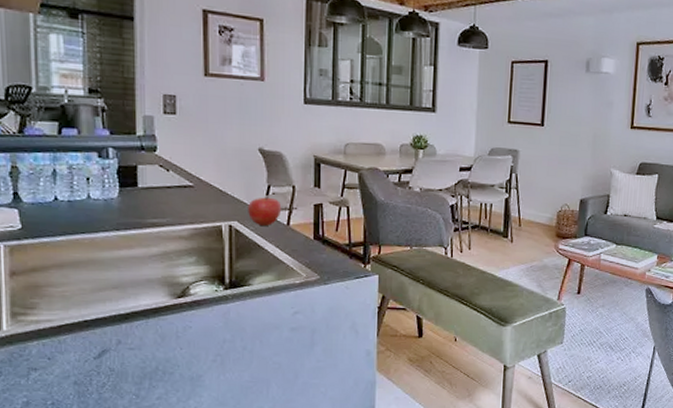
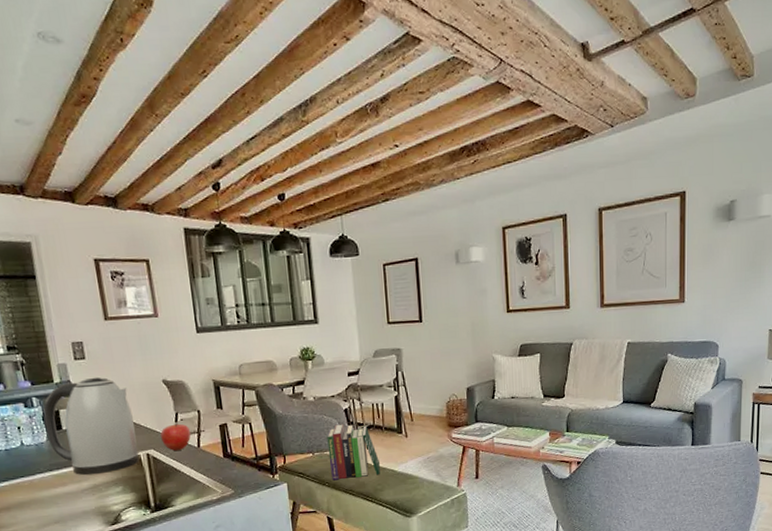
kettle: none [118,135,221,241] -> present [43,377,140,476]
books: none [427,219,480,278] -> present [327,424,380,481]

